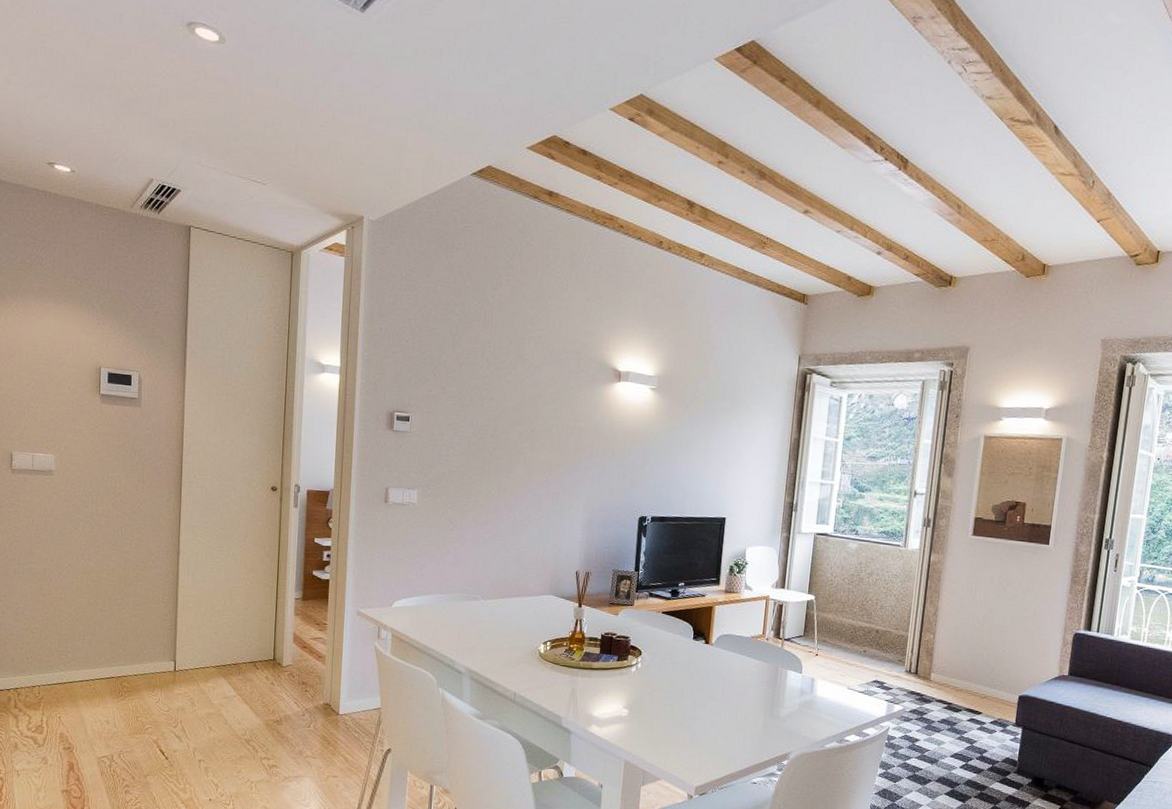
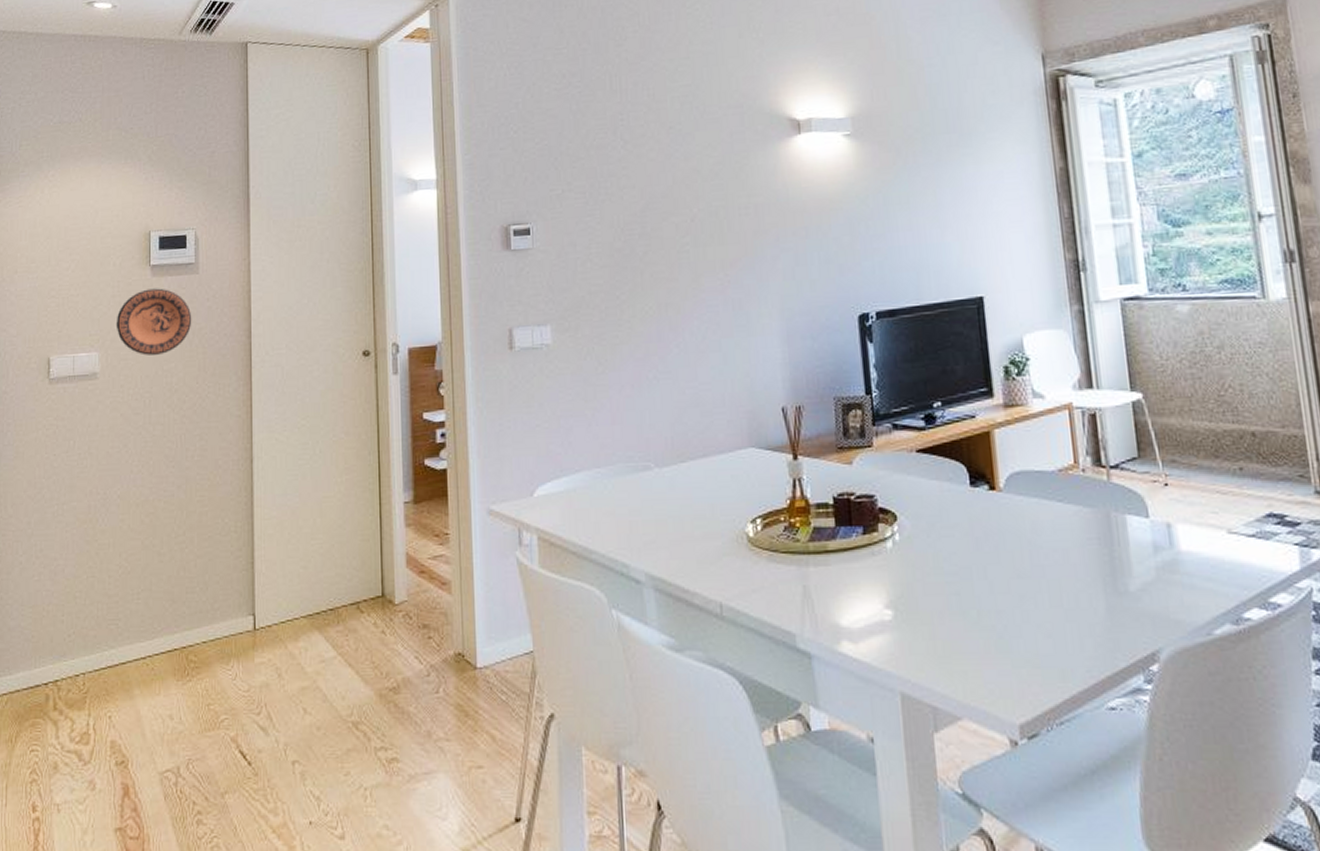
decorative plate: none [69,412,134,465] -> present [116,288,192,356]

